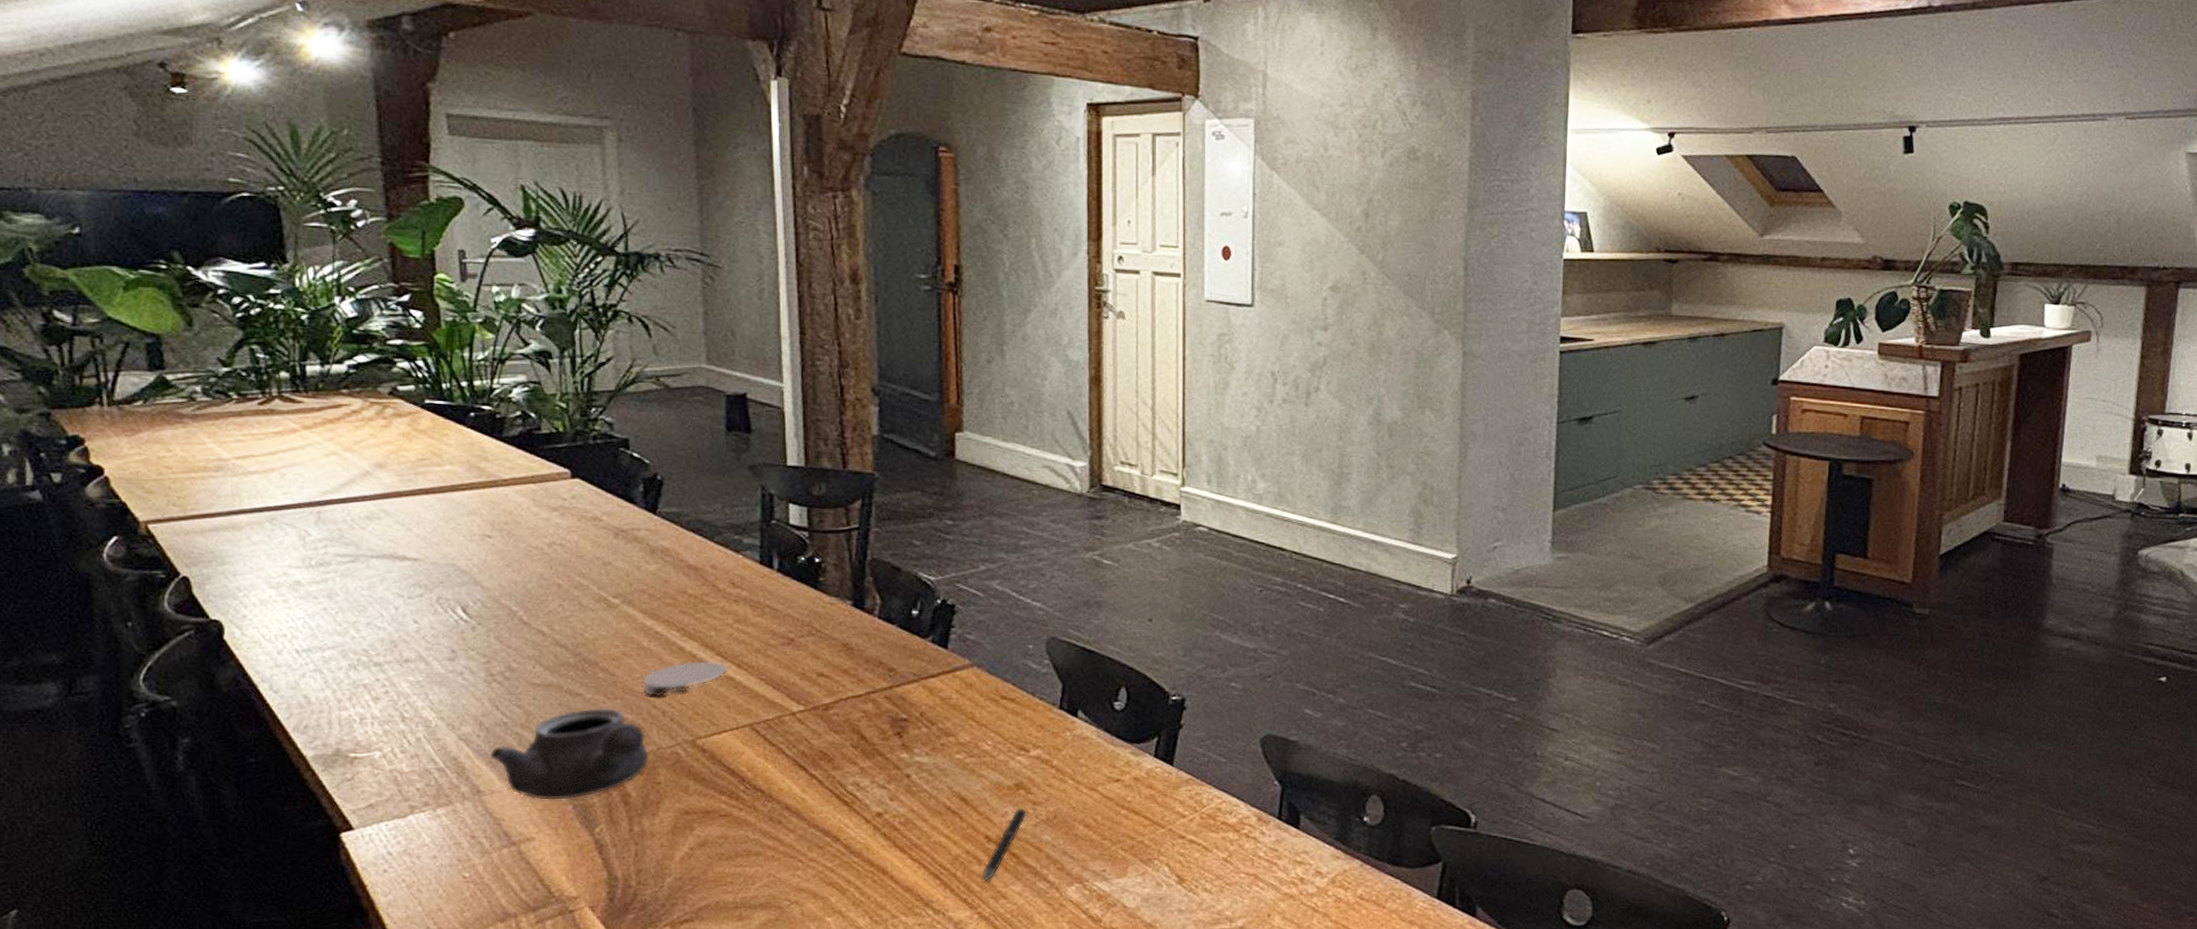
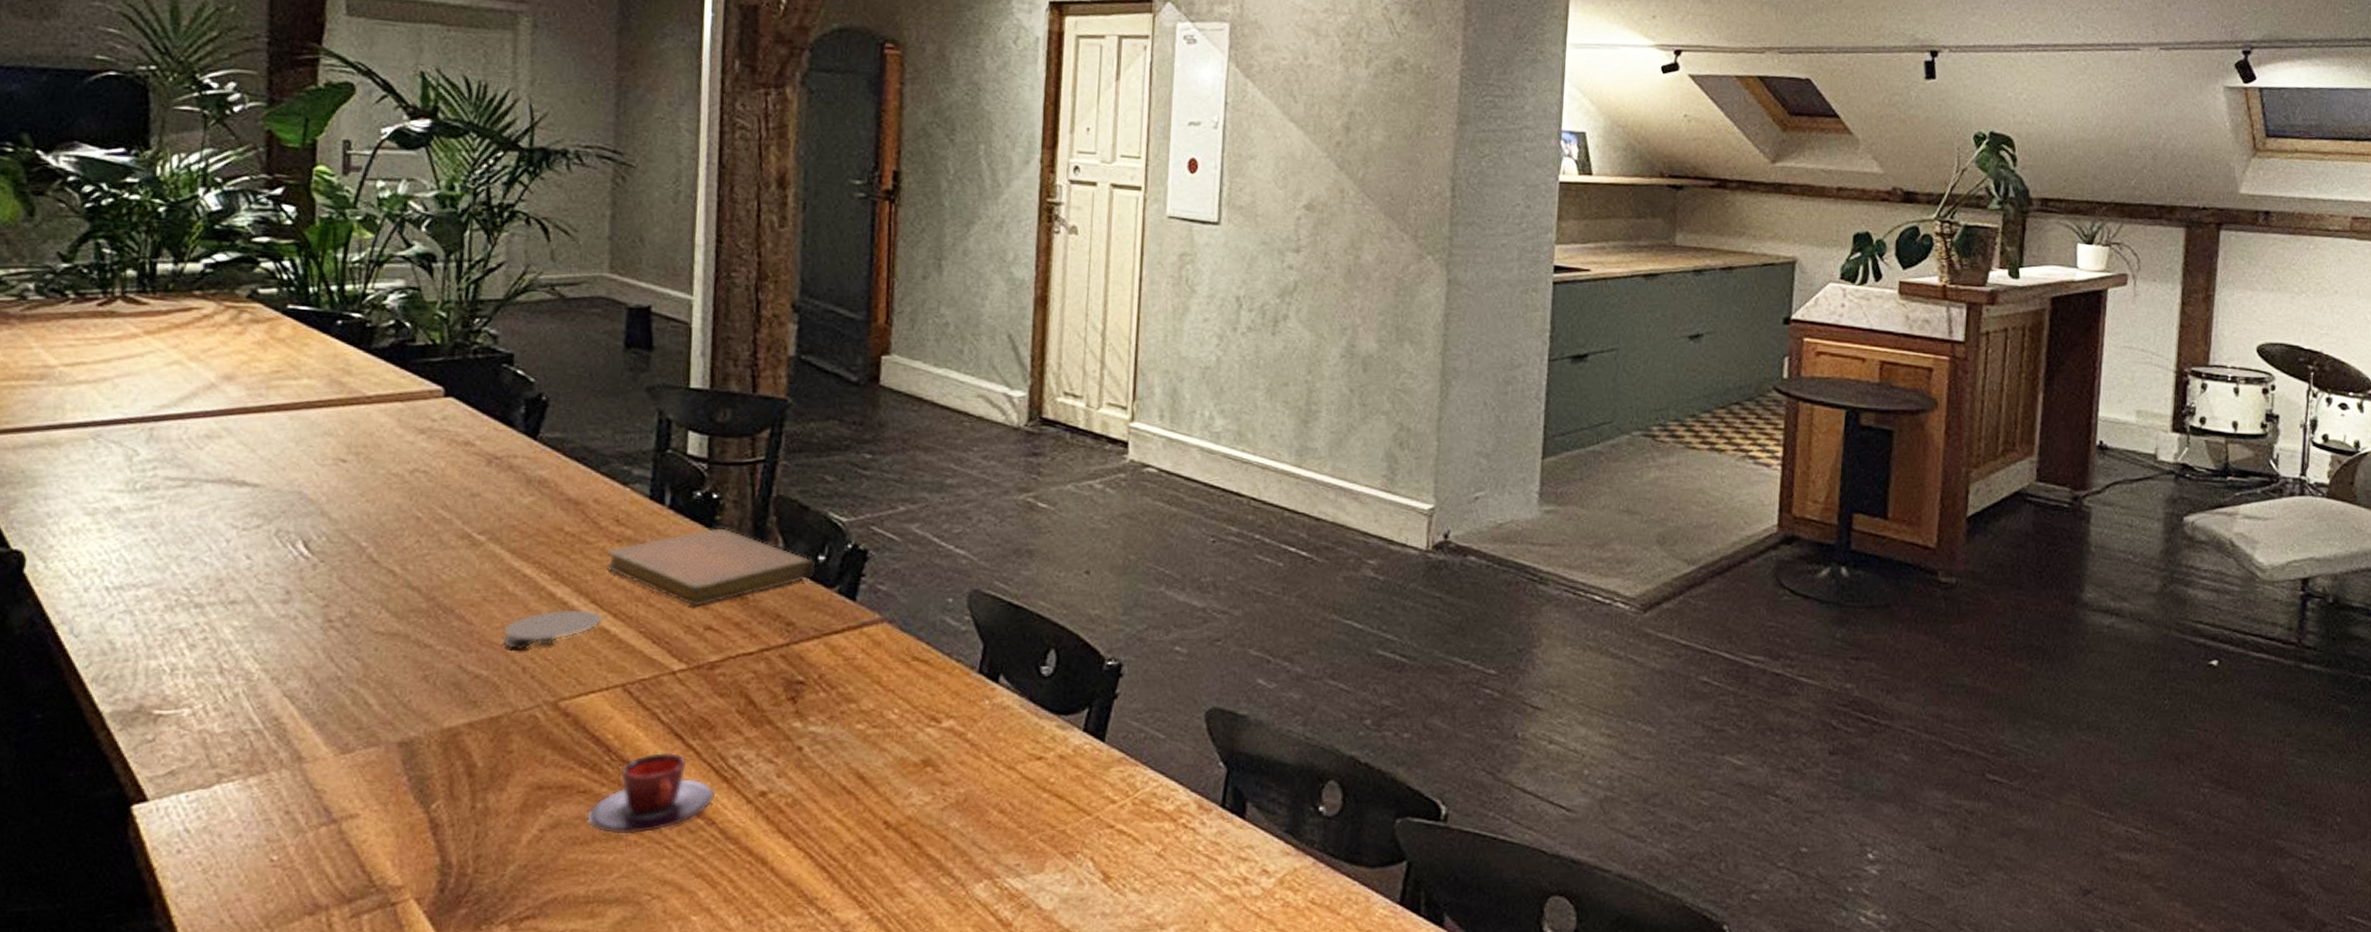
teapot: present [490,708,649,800] -> none [317,662,502,770]
notebook: none [727,588,911,657] -> present [606,528,816,607]
teacup: none [729,781,837,851] -> present [587,752,715,834]
pen: present [982,808,1027,881] -> none [876,788,934,875]

